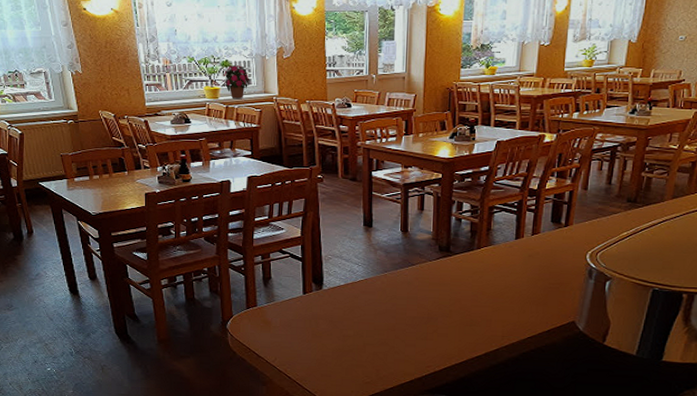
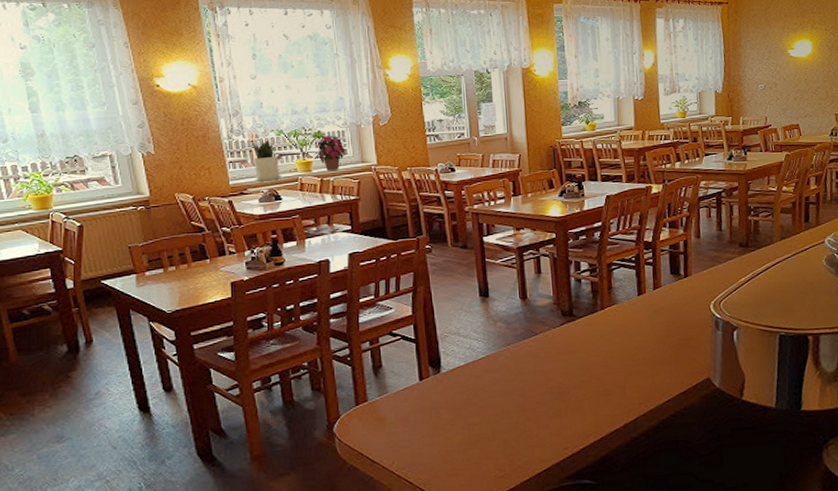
planter: none [166,66,192,105] -> present [252,140,282,182]

